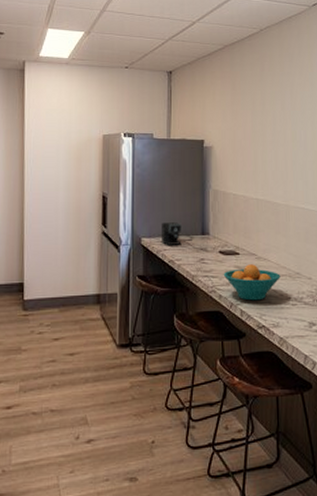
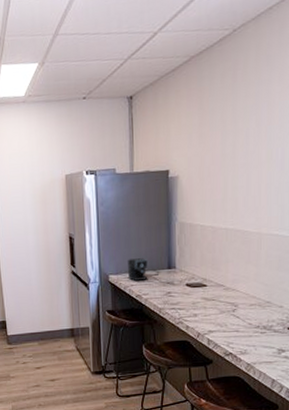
fruit bowl: present [223,264,281,301] -> none [190,295,249,330]

